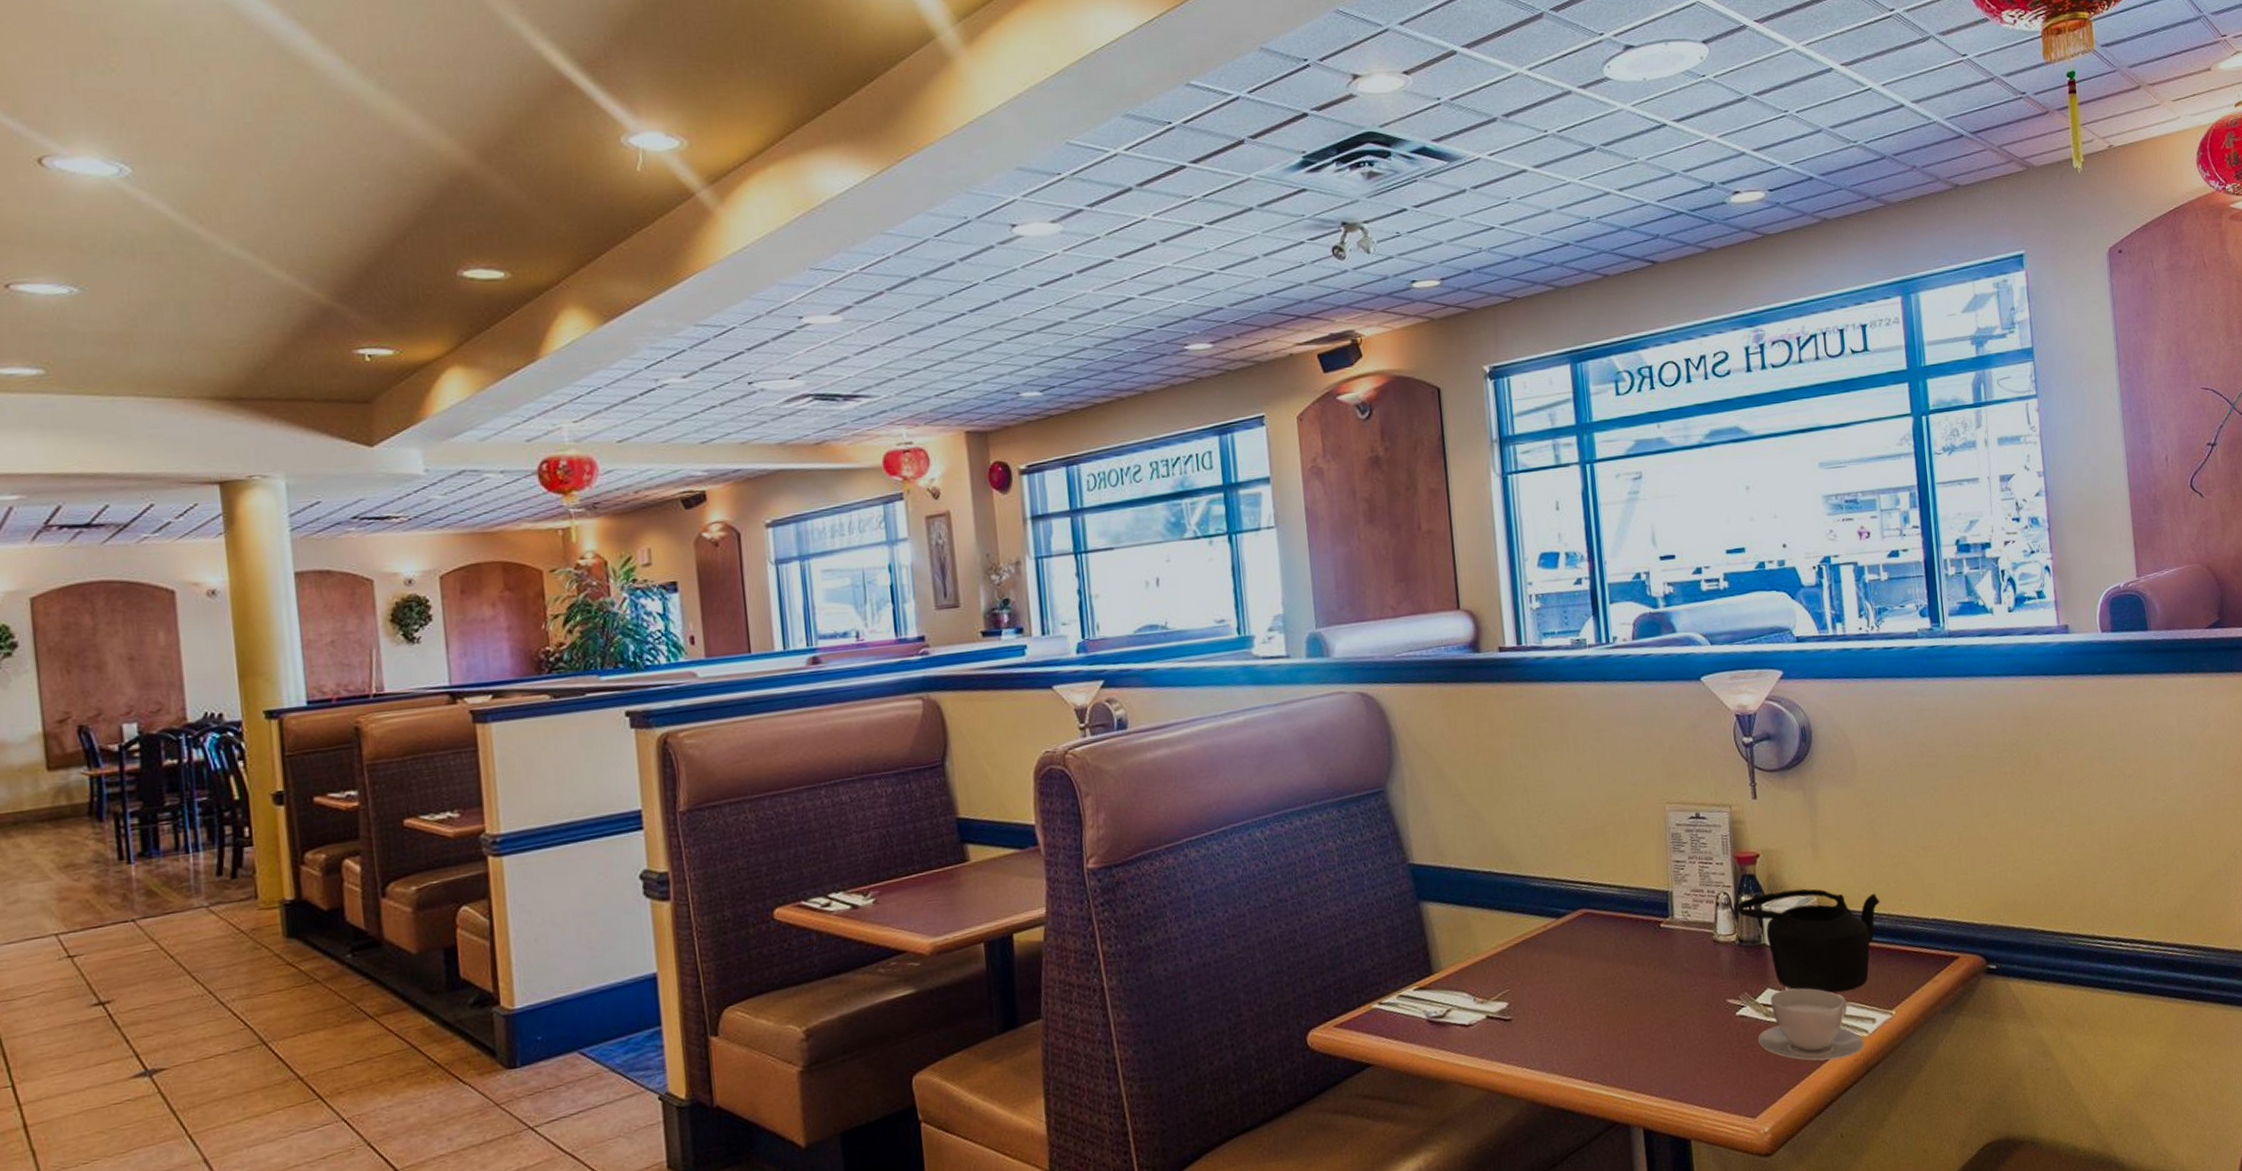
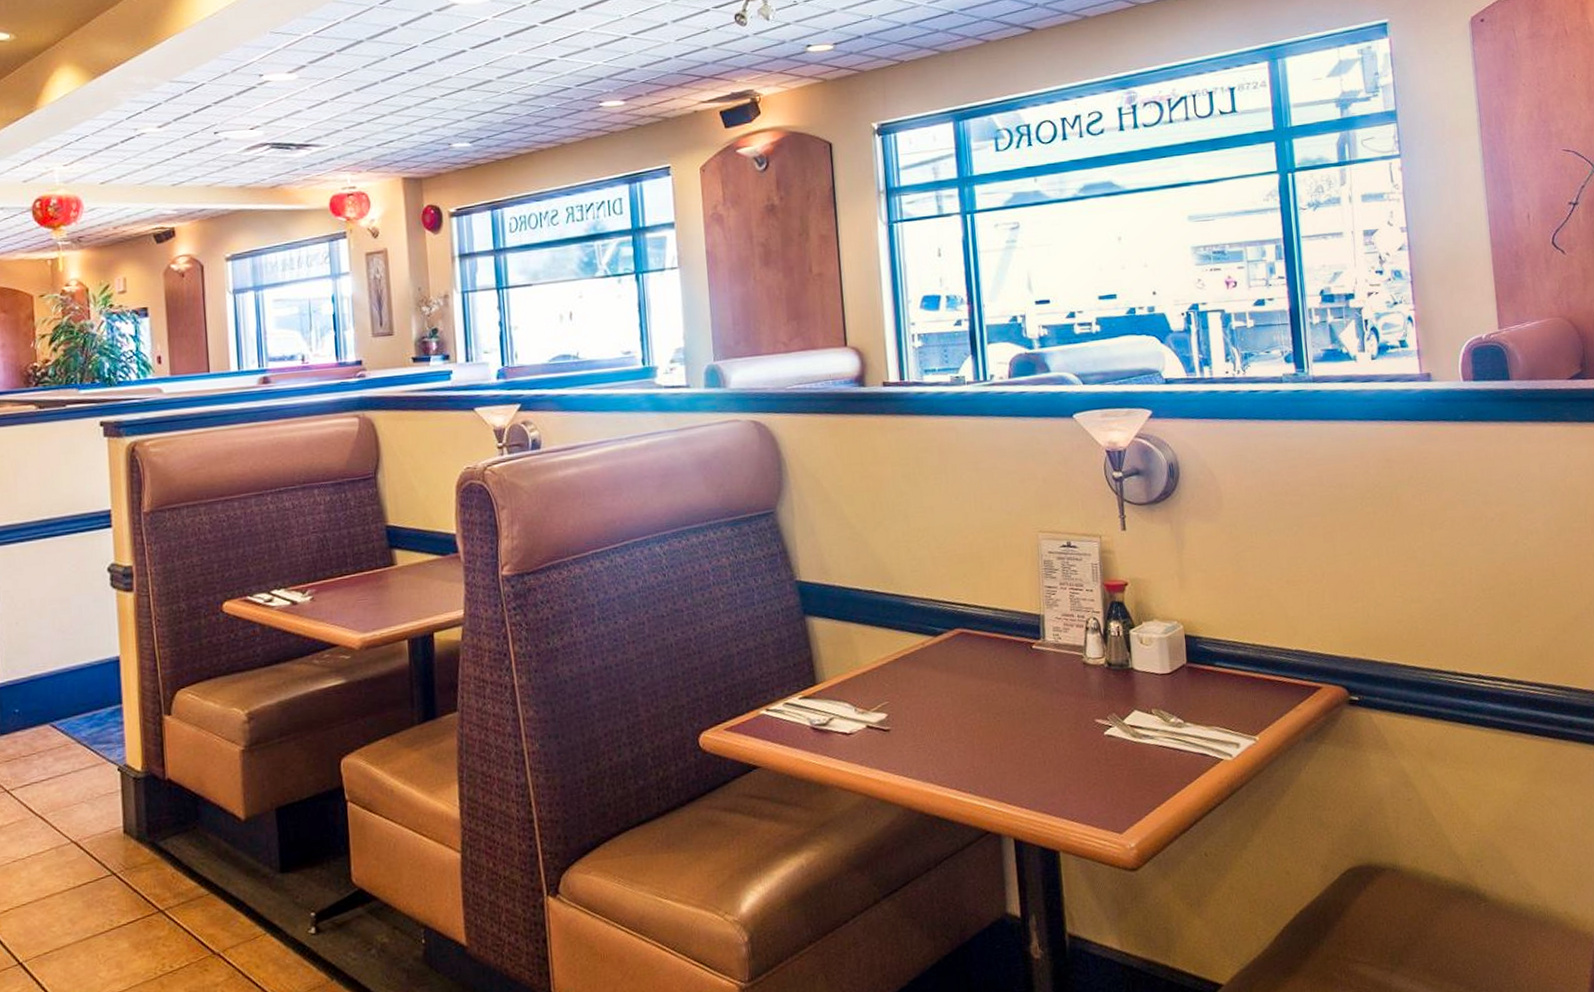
teapot: present [1737,888,1880,993] -> none [1106,617,1245,717]
teacup: present [1757,988,1864,1061] -> none [1124,711,1228,782]

